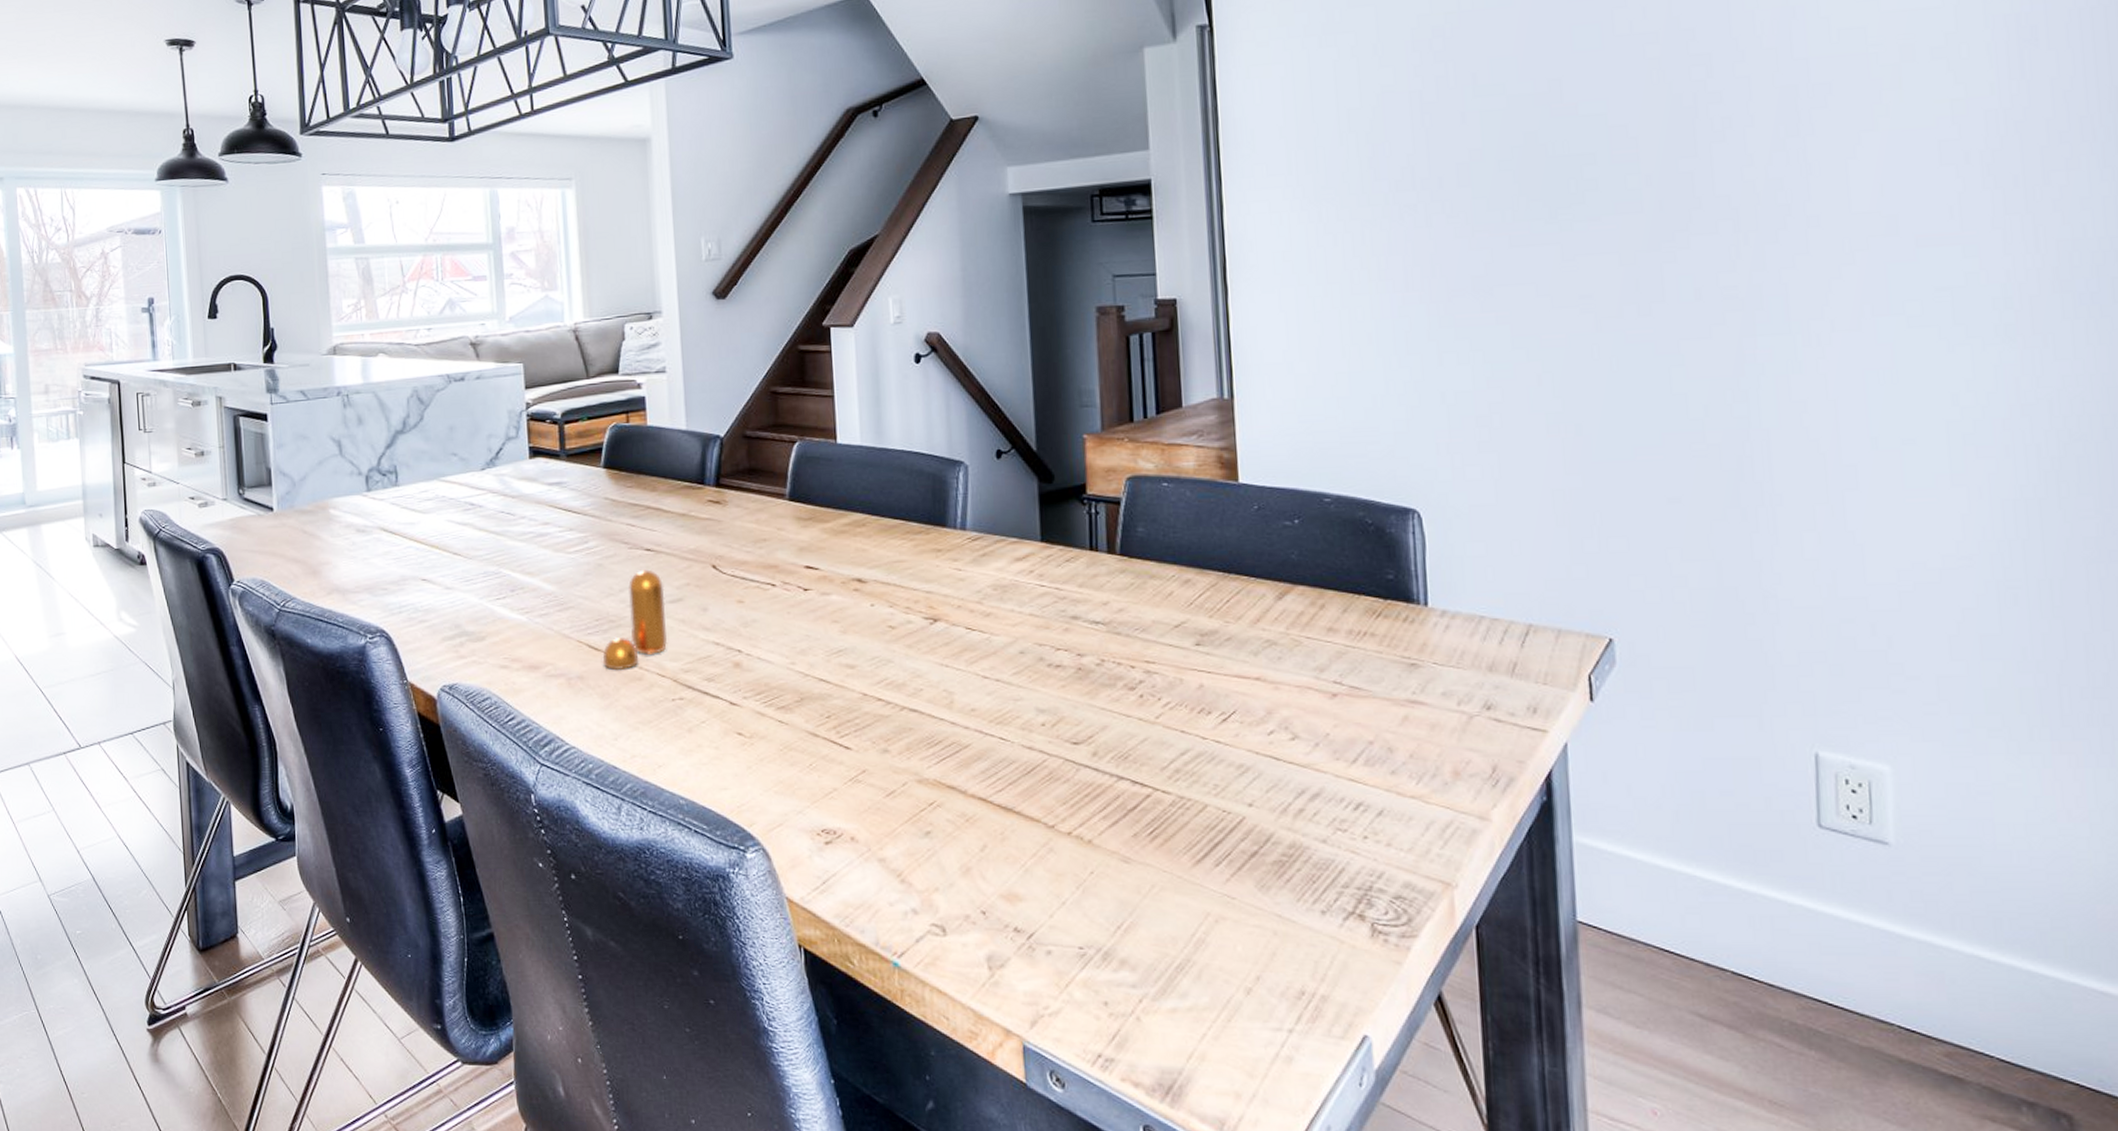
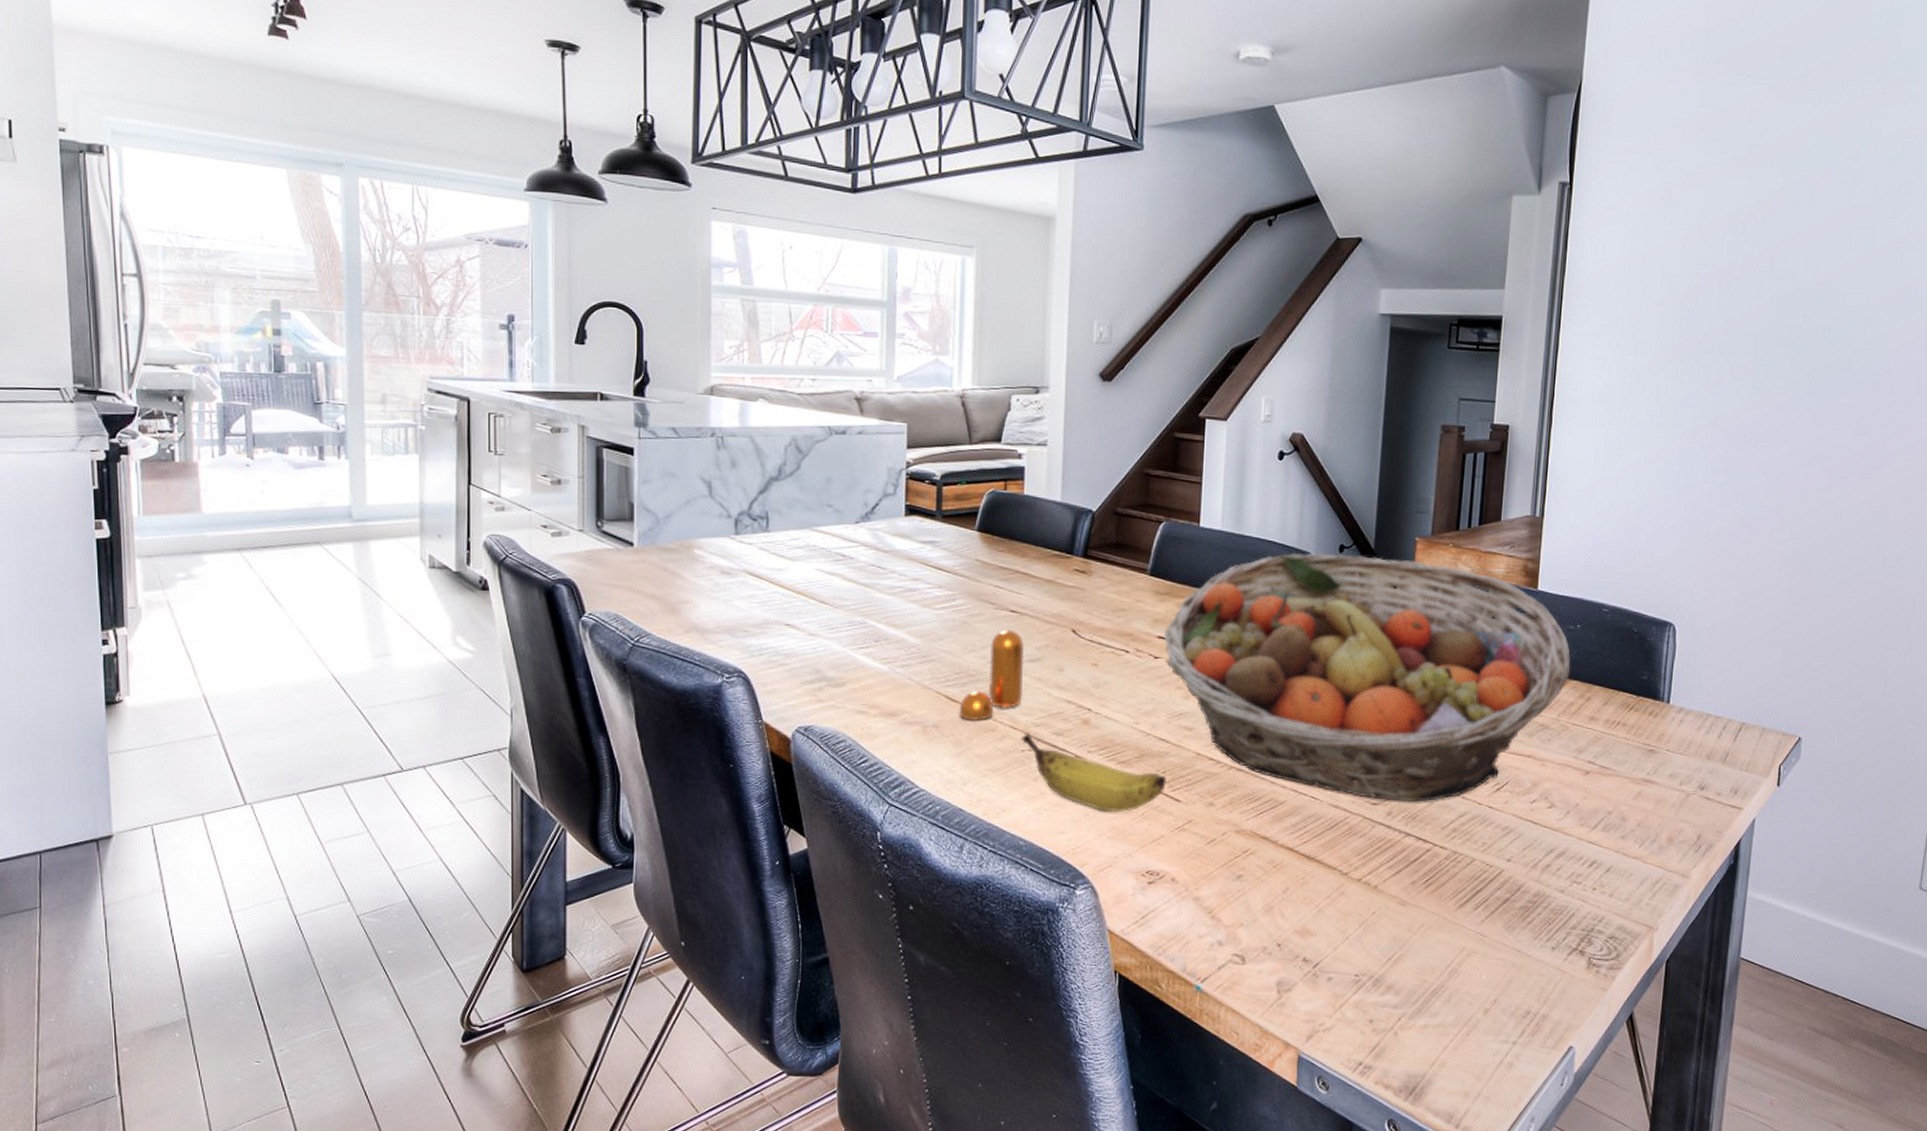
banana: none [670,680,833,765] -> present [1020,733,1166,813]
fruit basket: none [811,460,1294,739] -> present [1163,552,1571,802]

